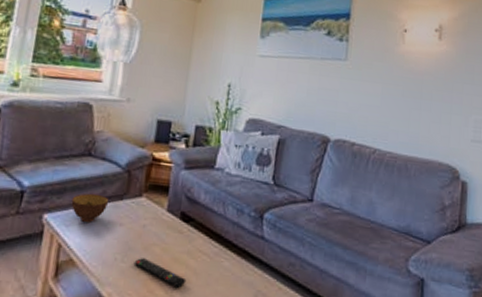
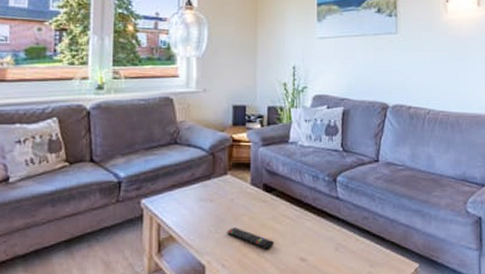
bowl: present [71,193,109,222] -> none [164,176,198,202]

